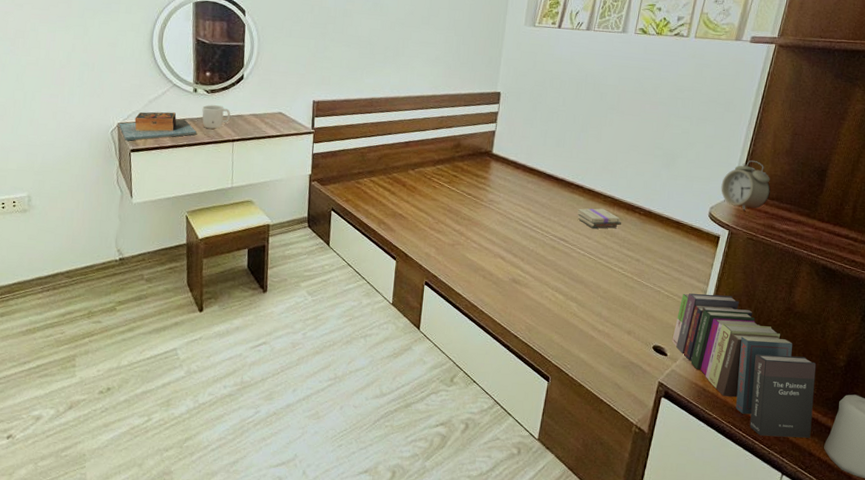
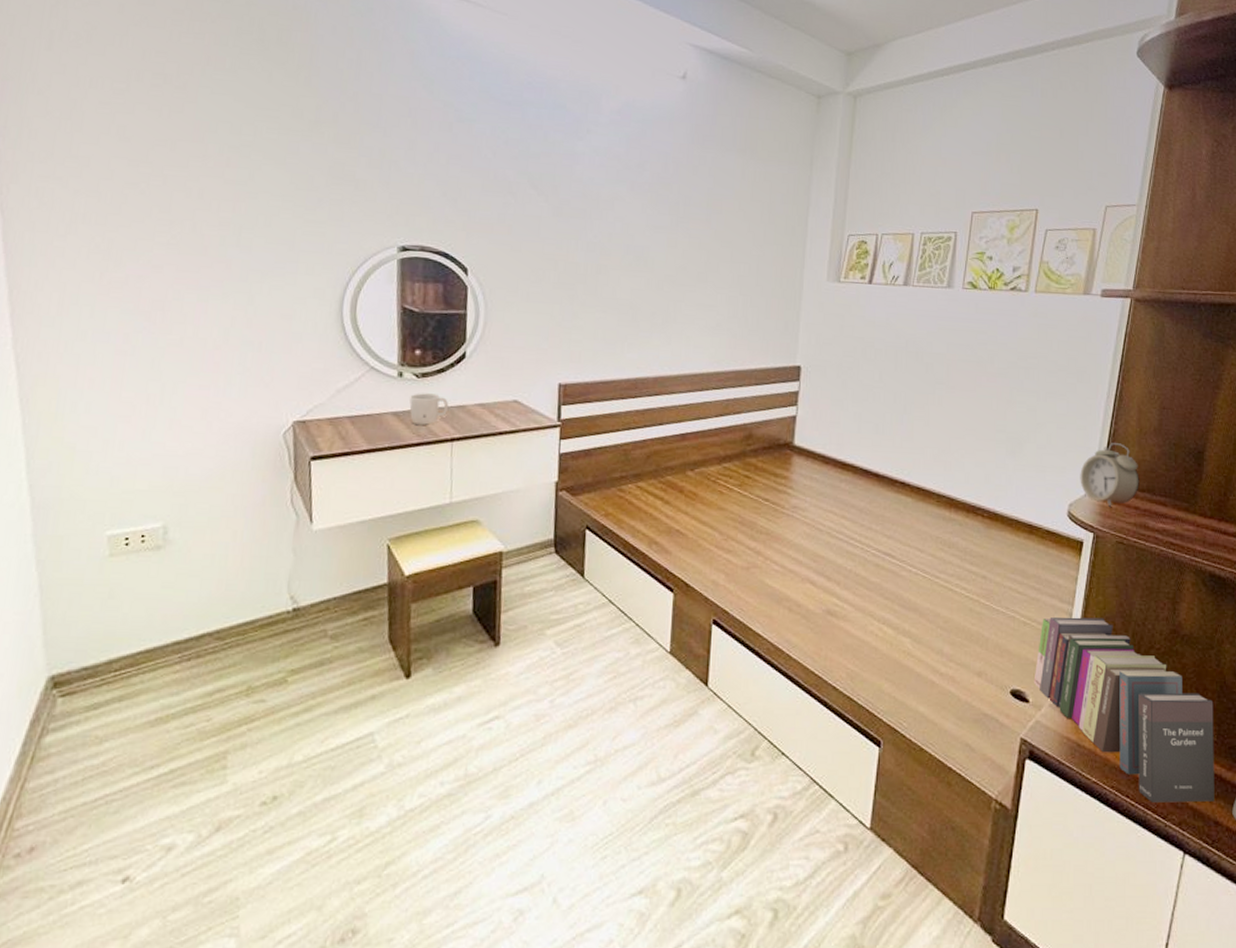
wooden box: present [119,111,197,141] -> none [294,404,403,445]
books: present [577,208,621,229] -> none [904,511,961,539]

